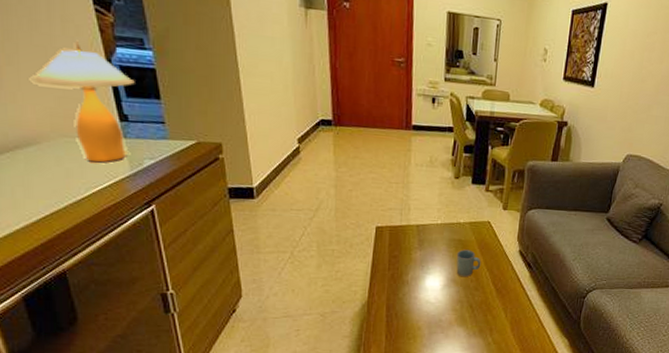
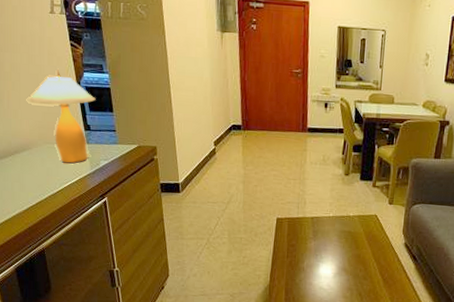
mug: present [456,249,481,278] -> none [346,240,369,267]

